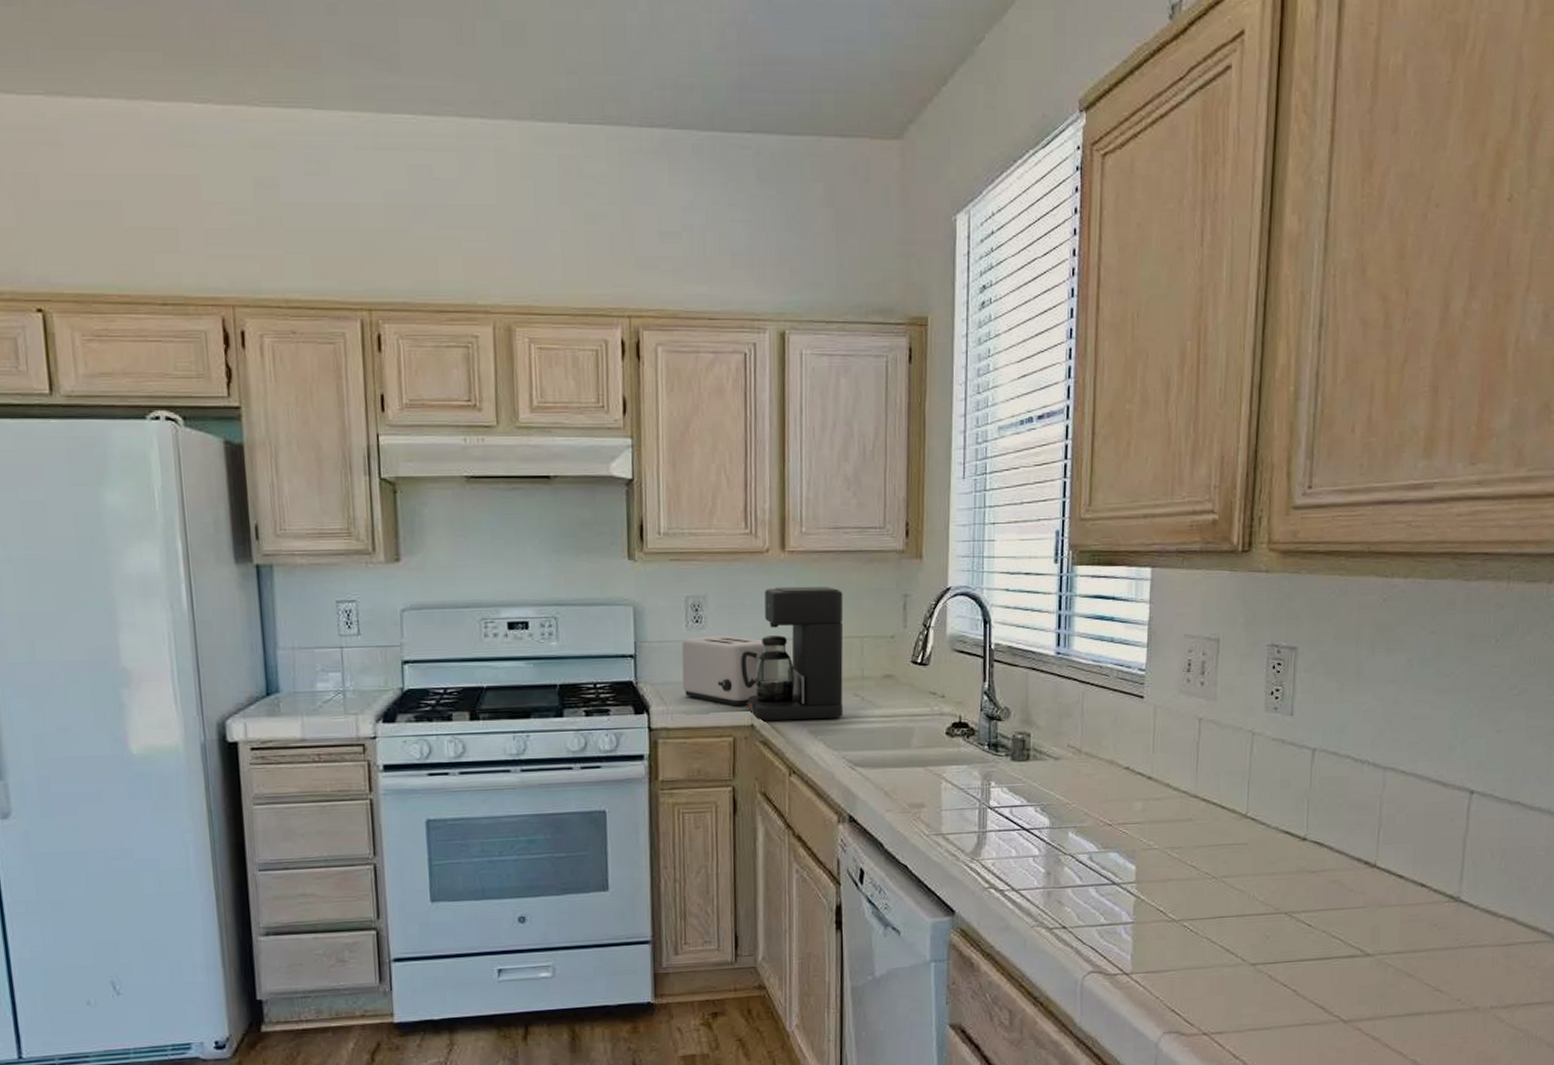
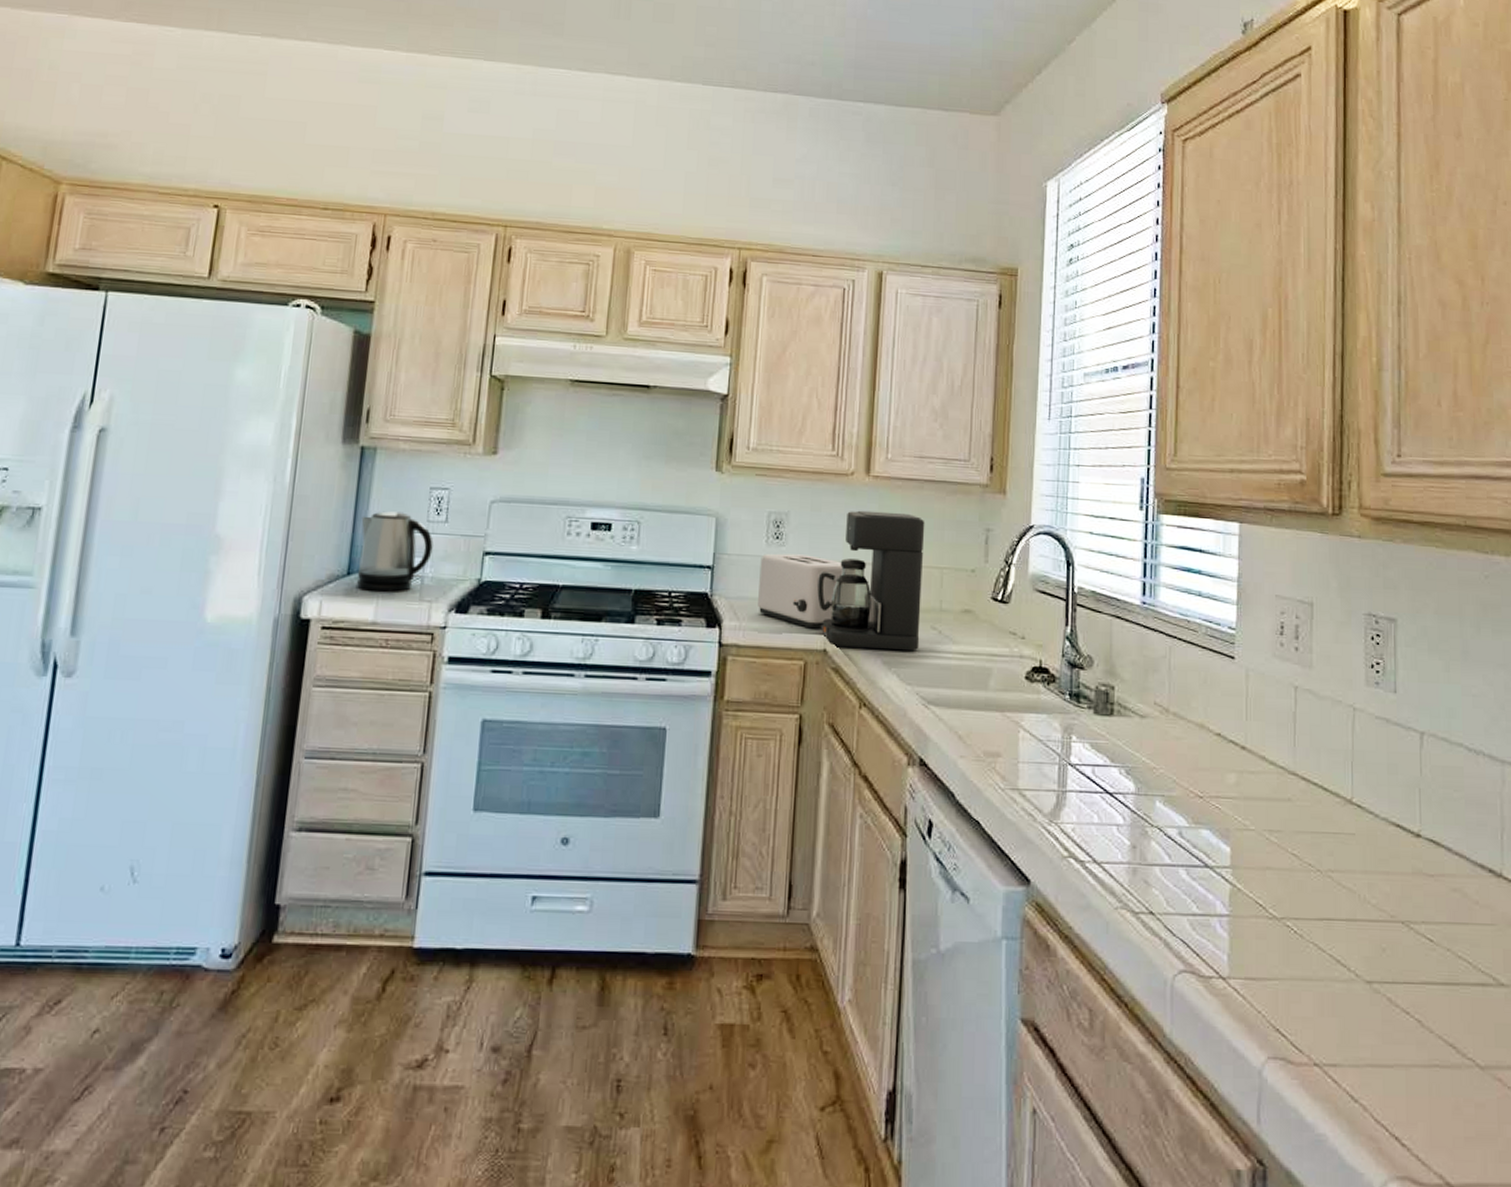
kettle: none [270,628,350,709] -> present [357,511,433,592]

